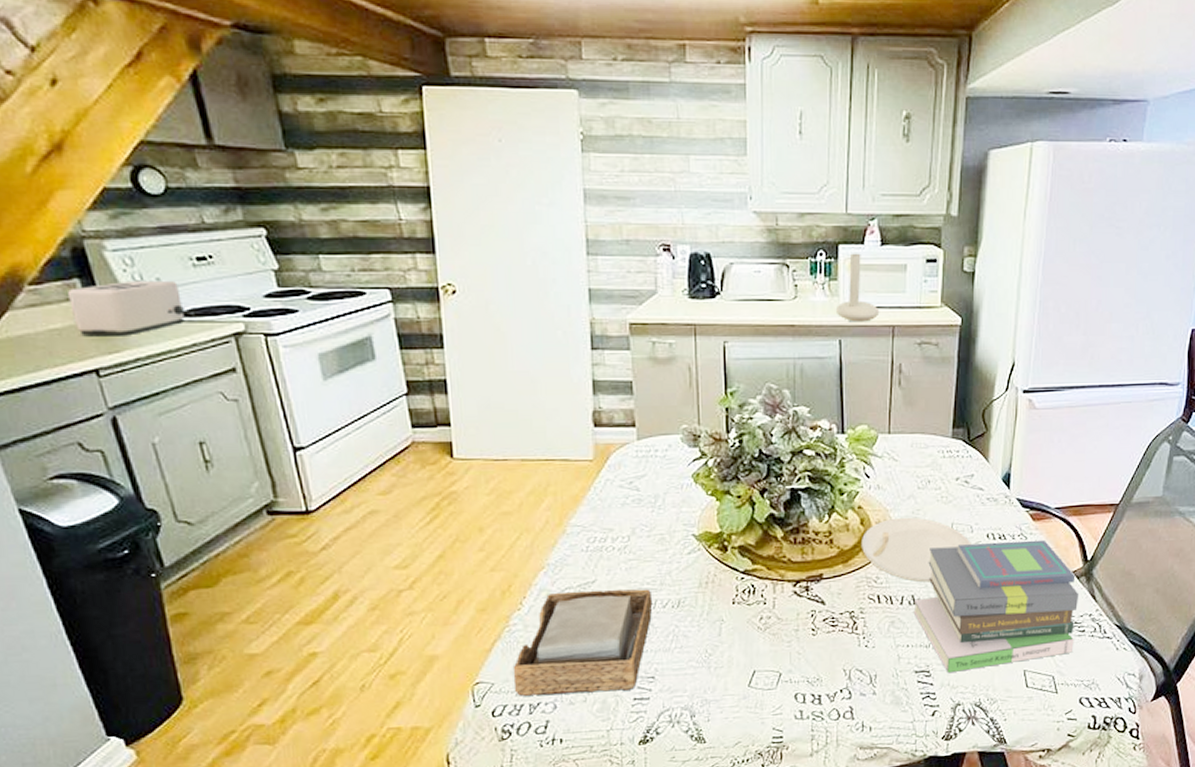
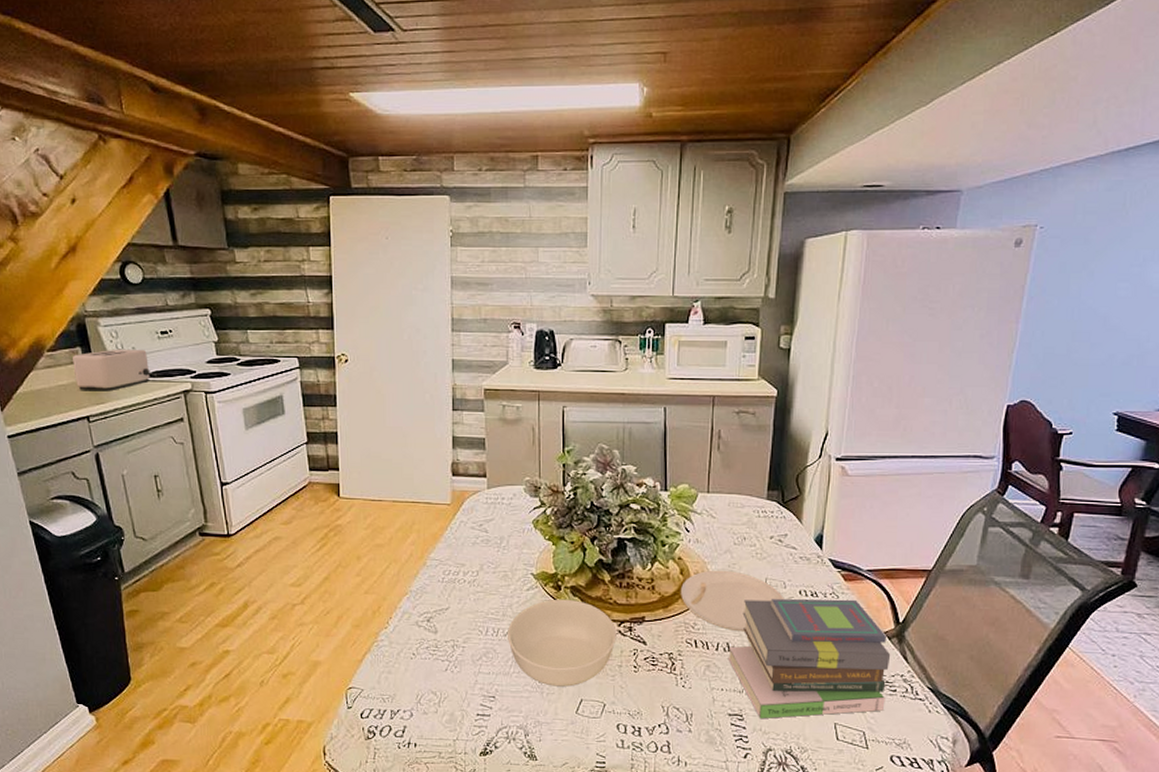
napkin holder: present [513,589,653,696] -> none [379,615,496,706]
bowl: none [667,560,792,659] -> present [508,599,617,687]
paper towel holder: present [835,253,880,322] -> none [661,331,702,392]

